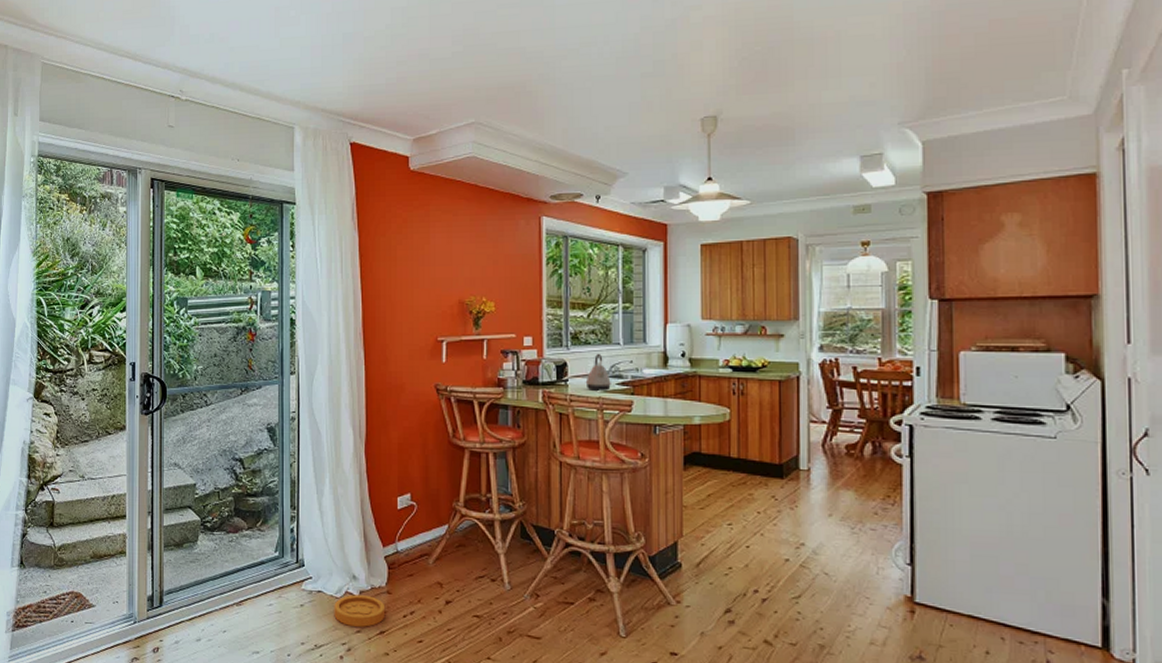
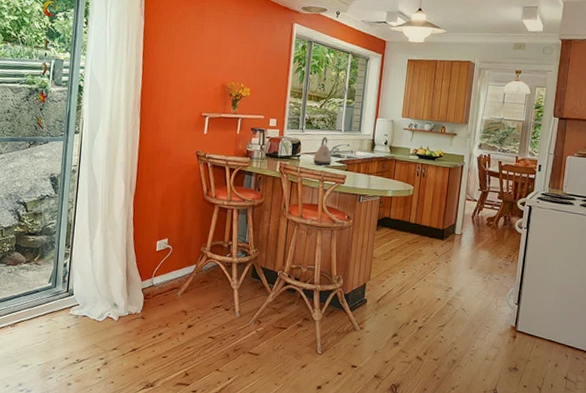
pet bowl: present [334,594,386,628] -> none [95,319,139,346]

